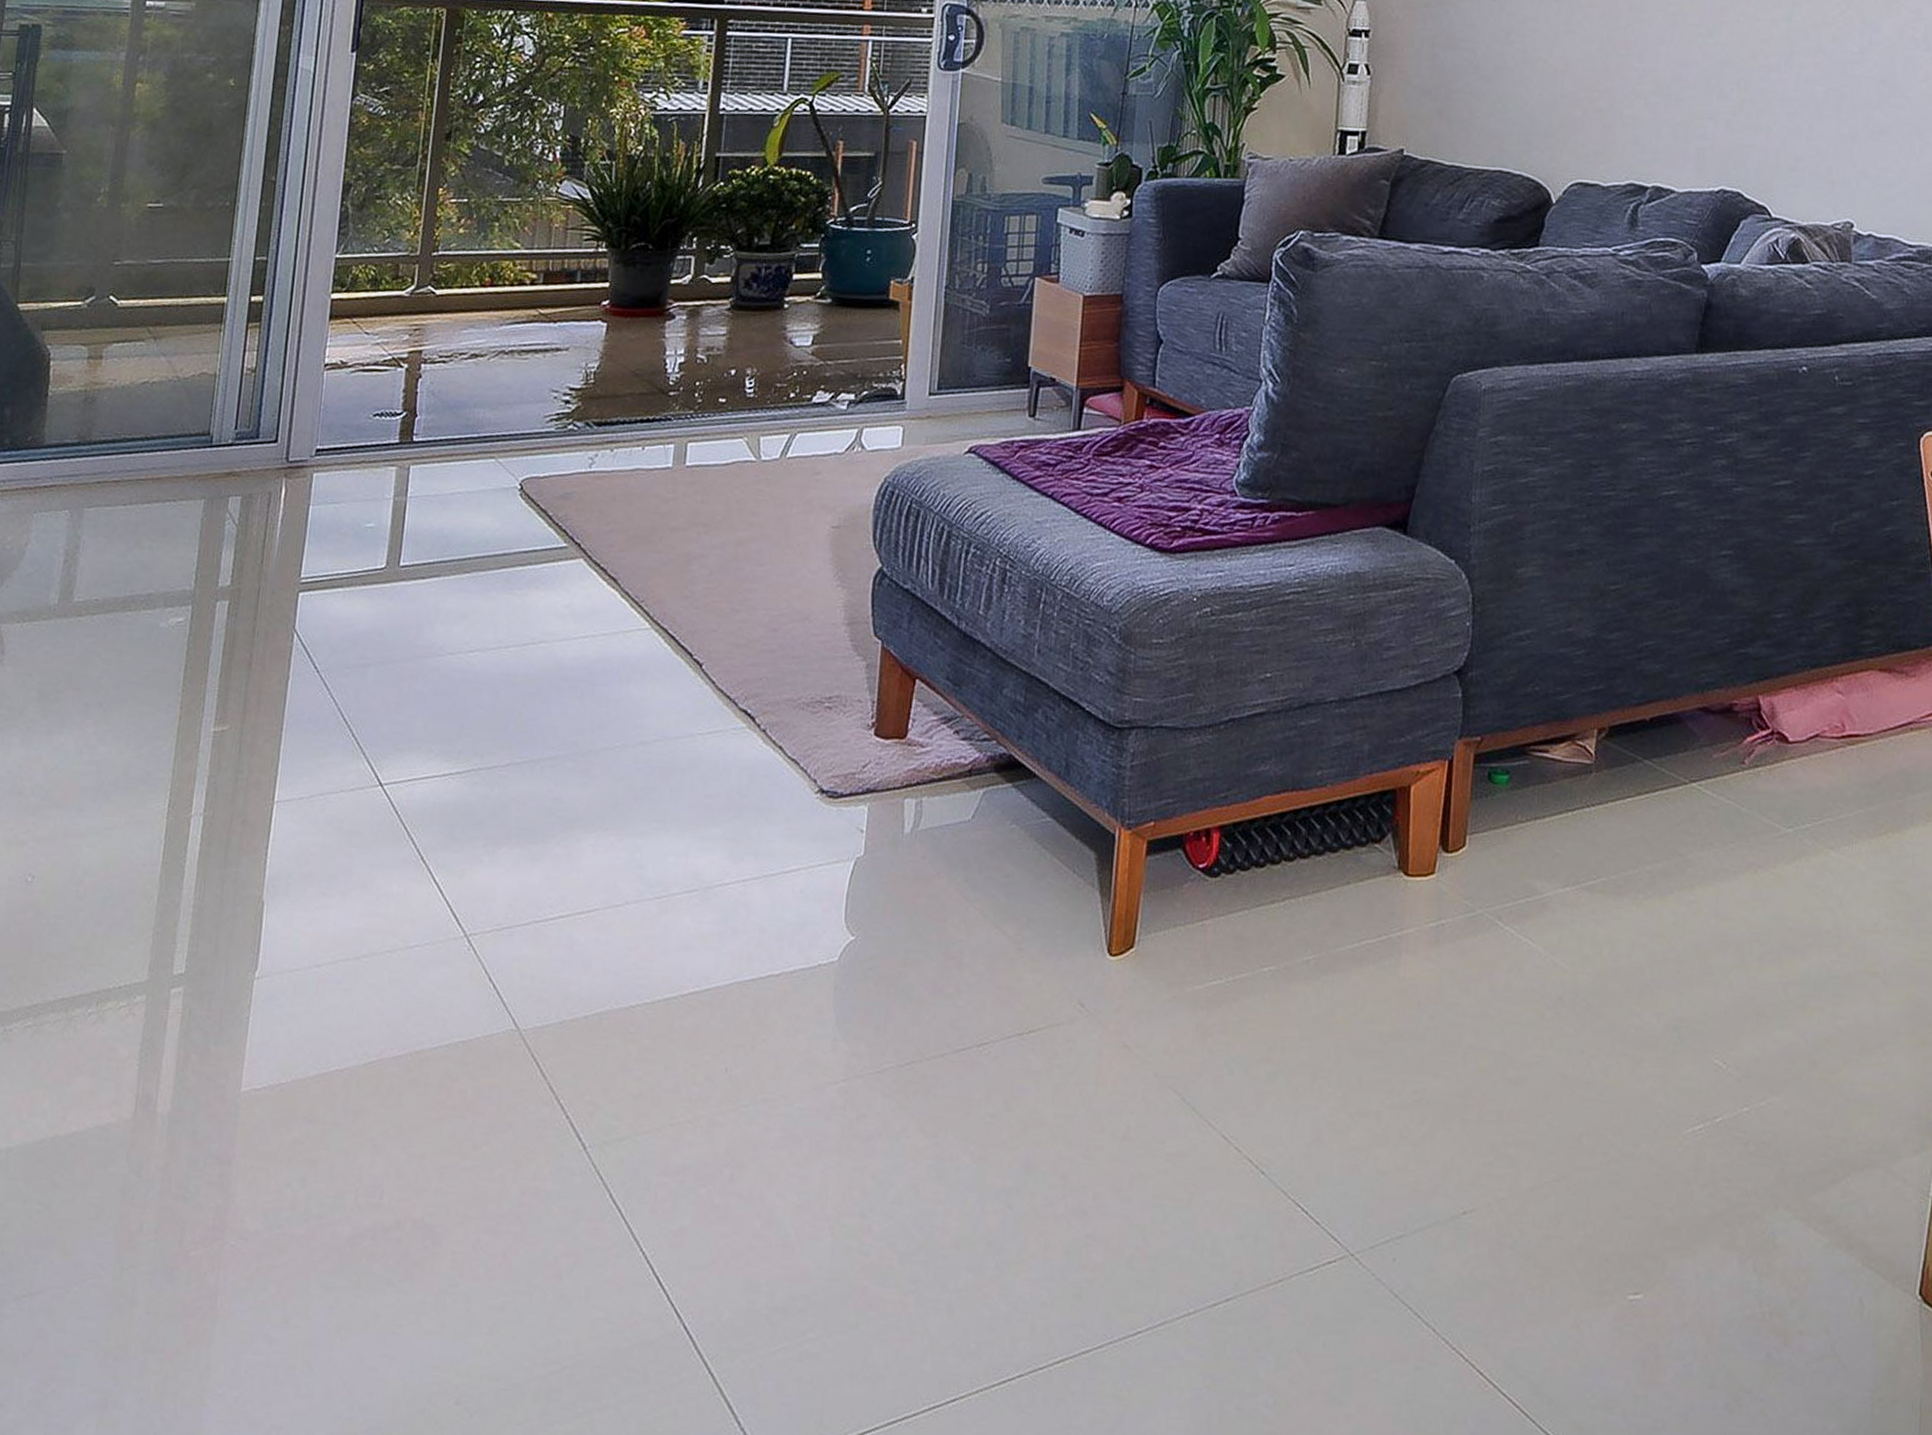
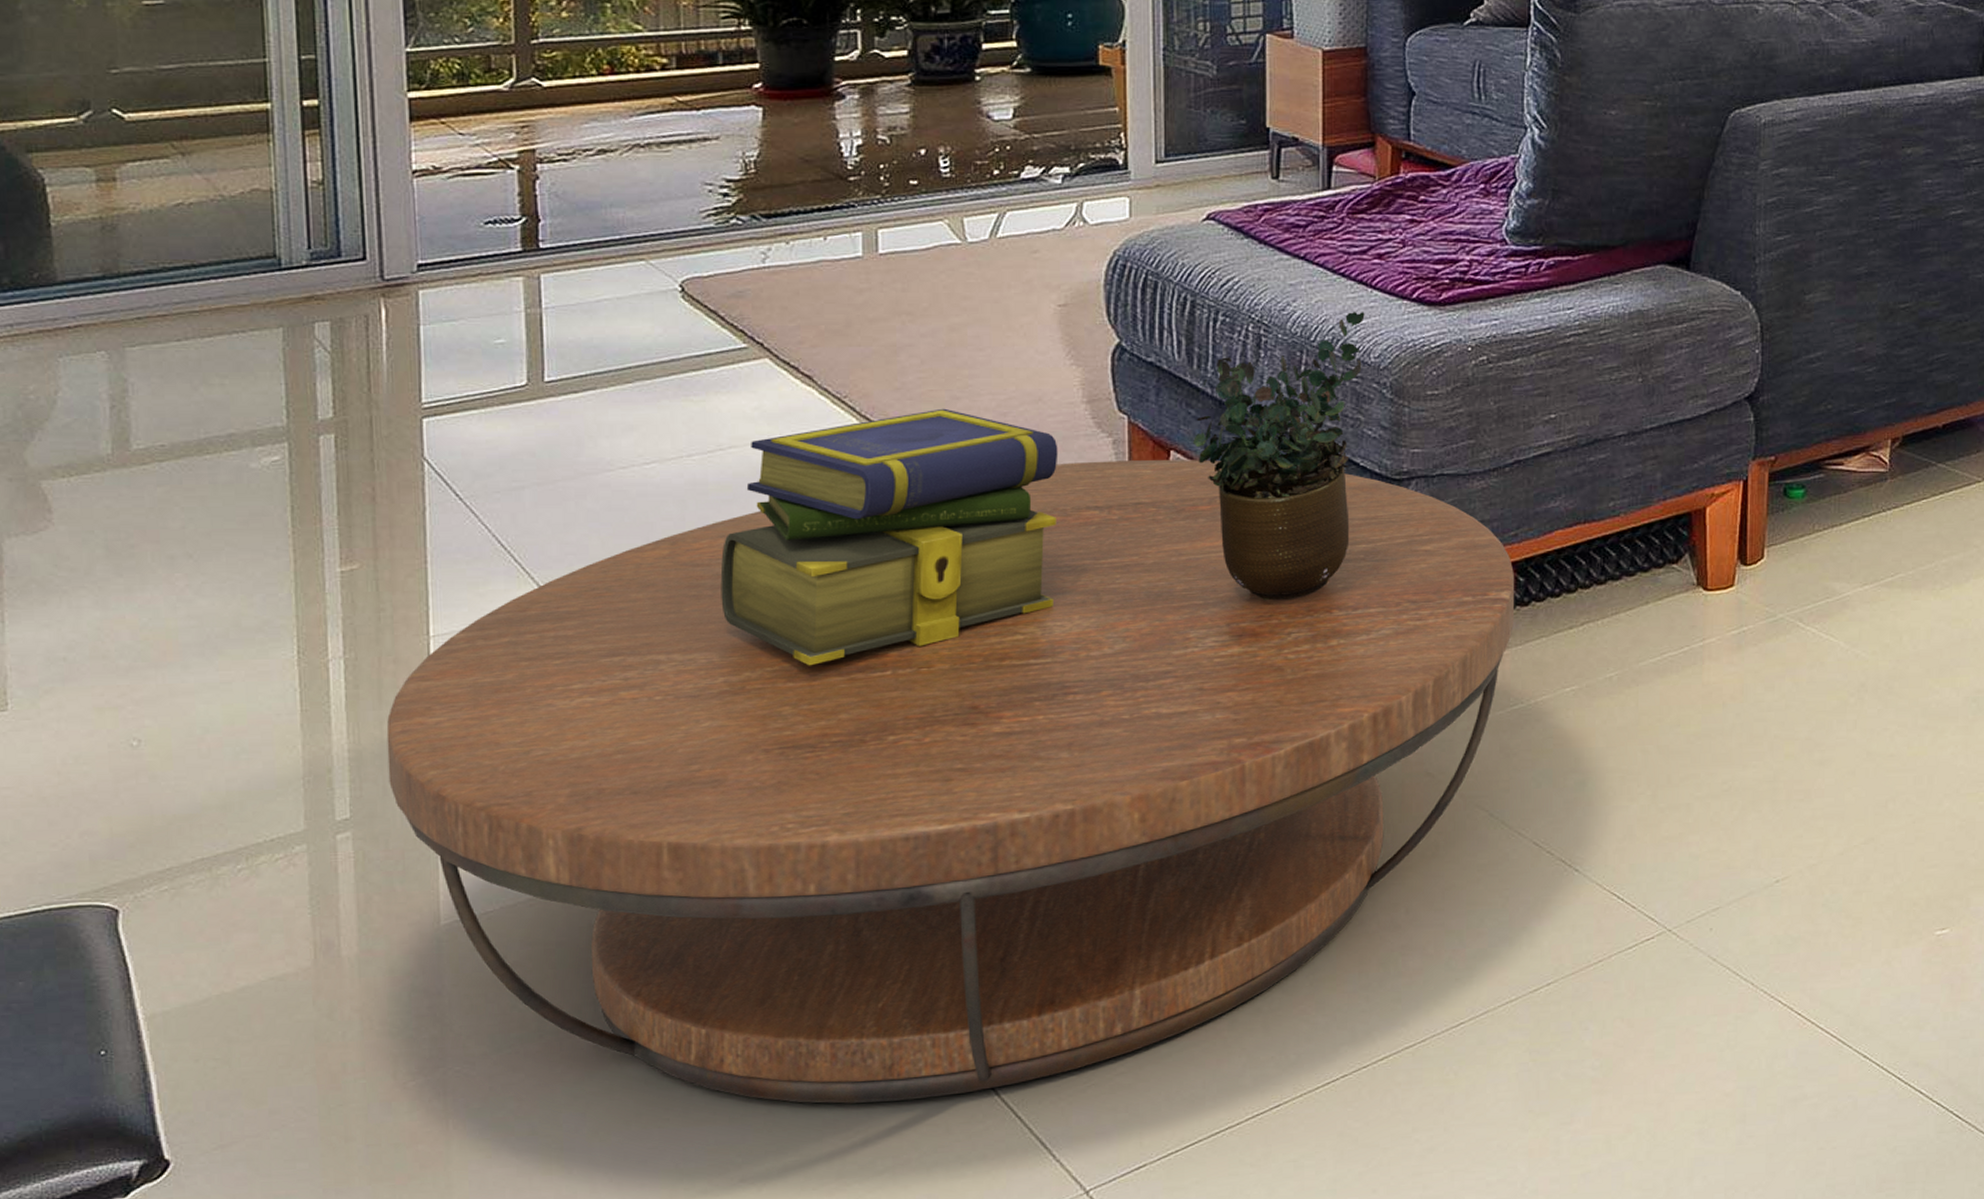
coffee table: none [220,683,1222,1340] -> present [386,460,1514,1104]
stack of books: none [514,619,818,866] -> present [720,408,1059,666]
potted plant: none [937,552,1102,843] -> present [1193,311,1365,601]

